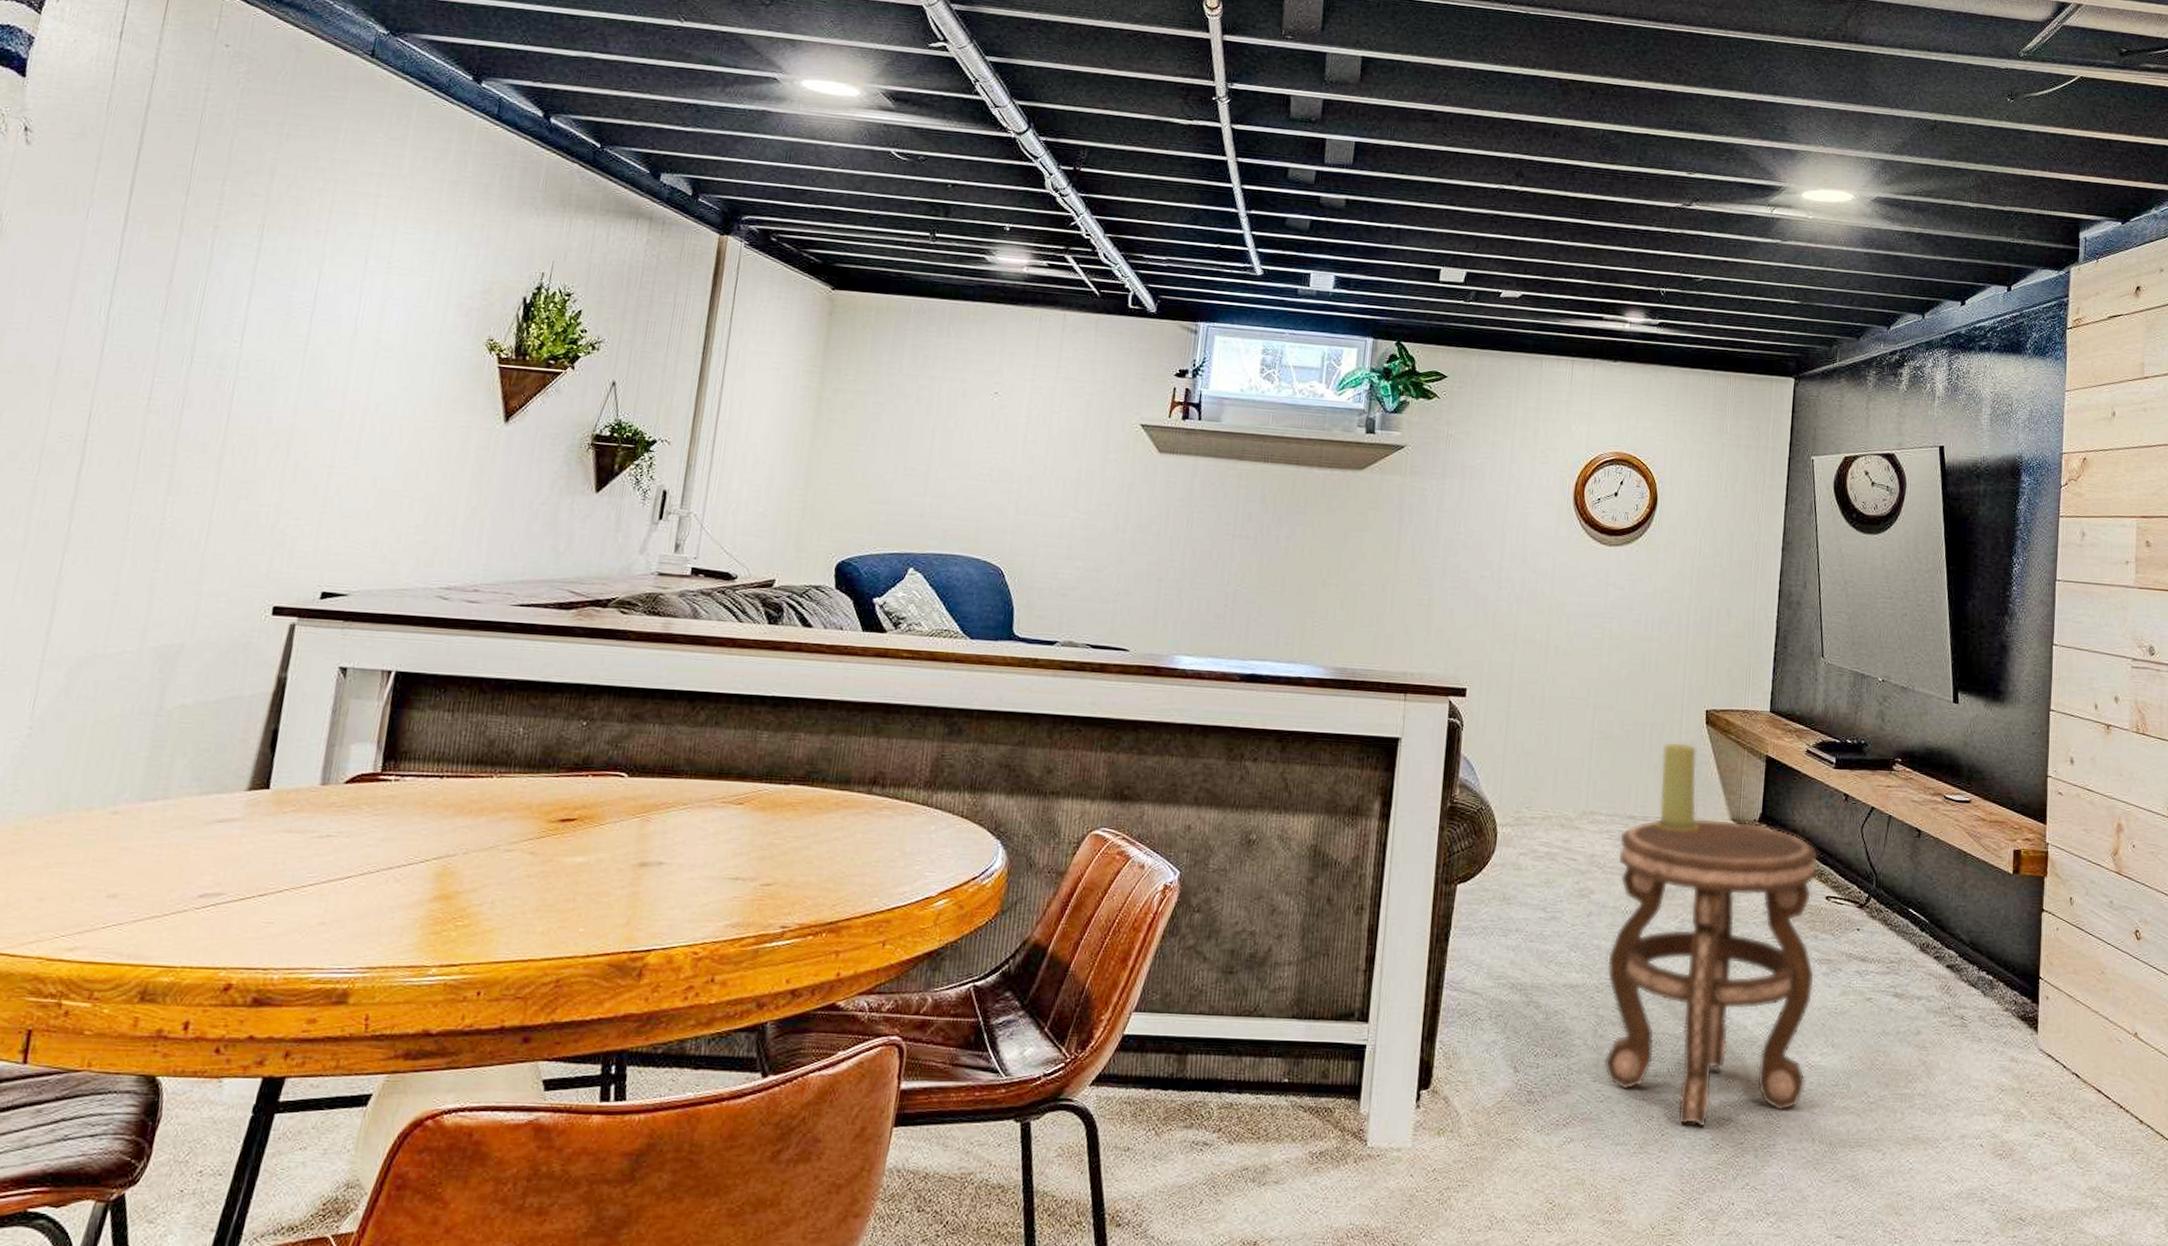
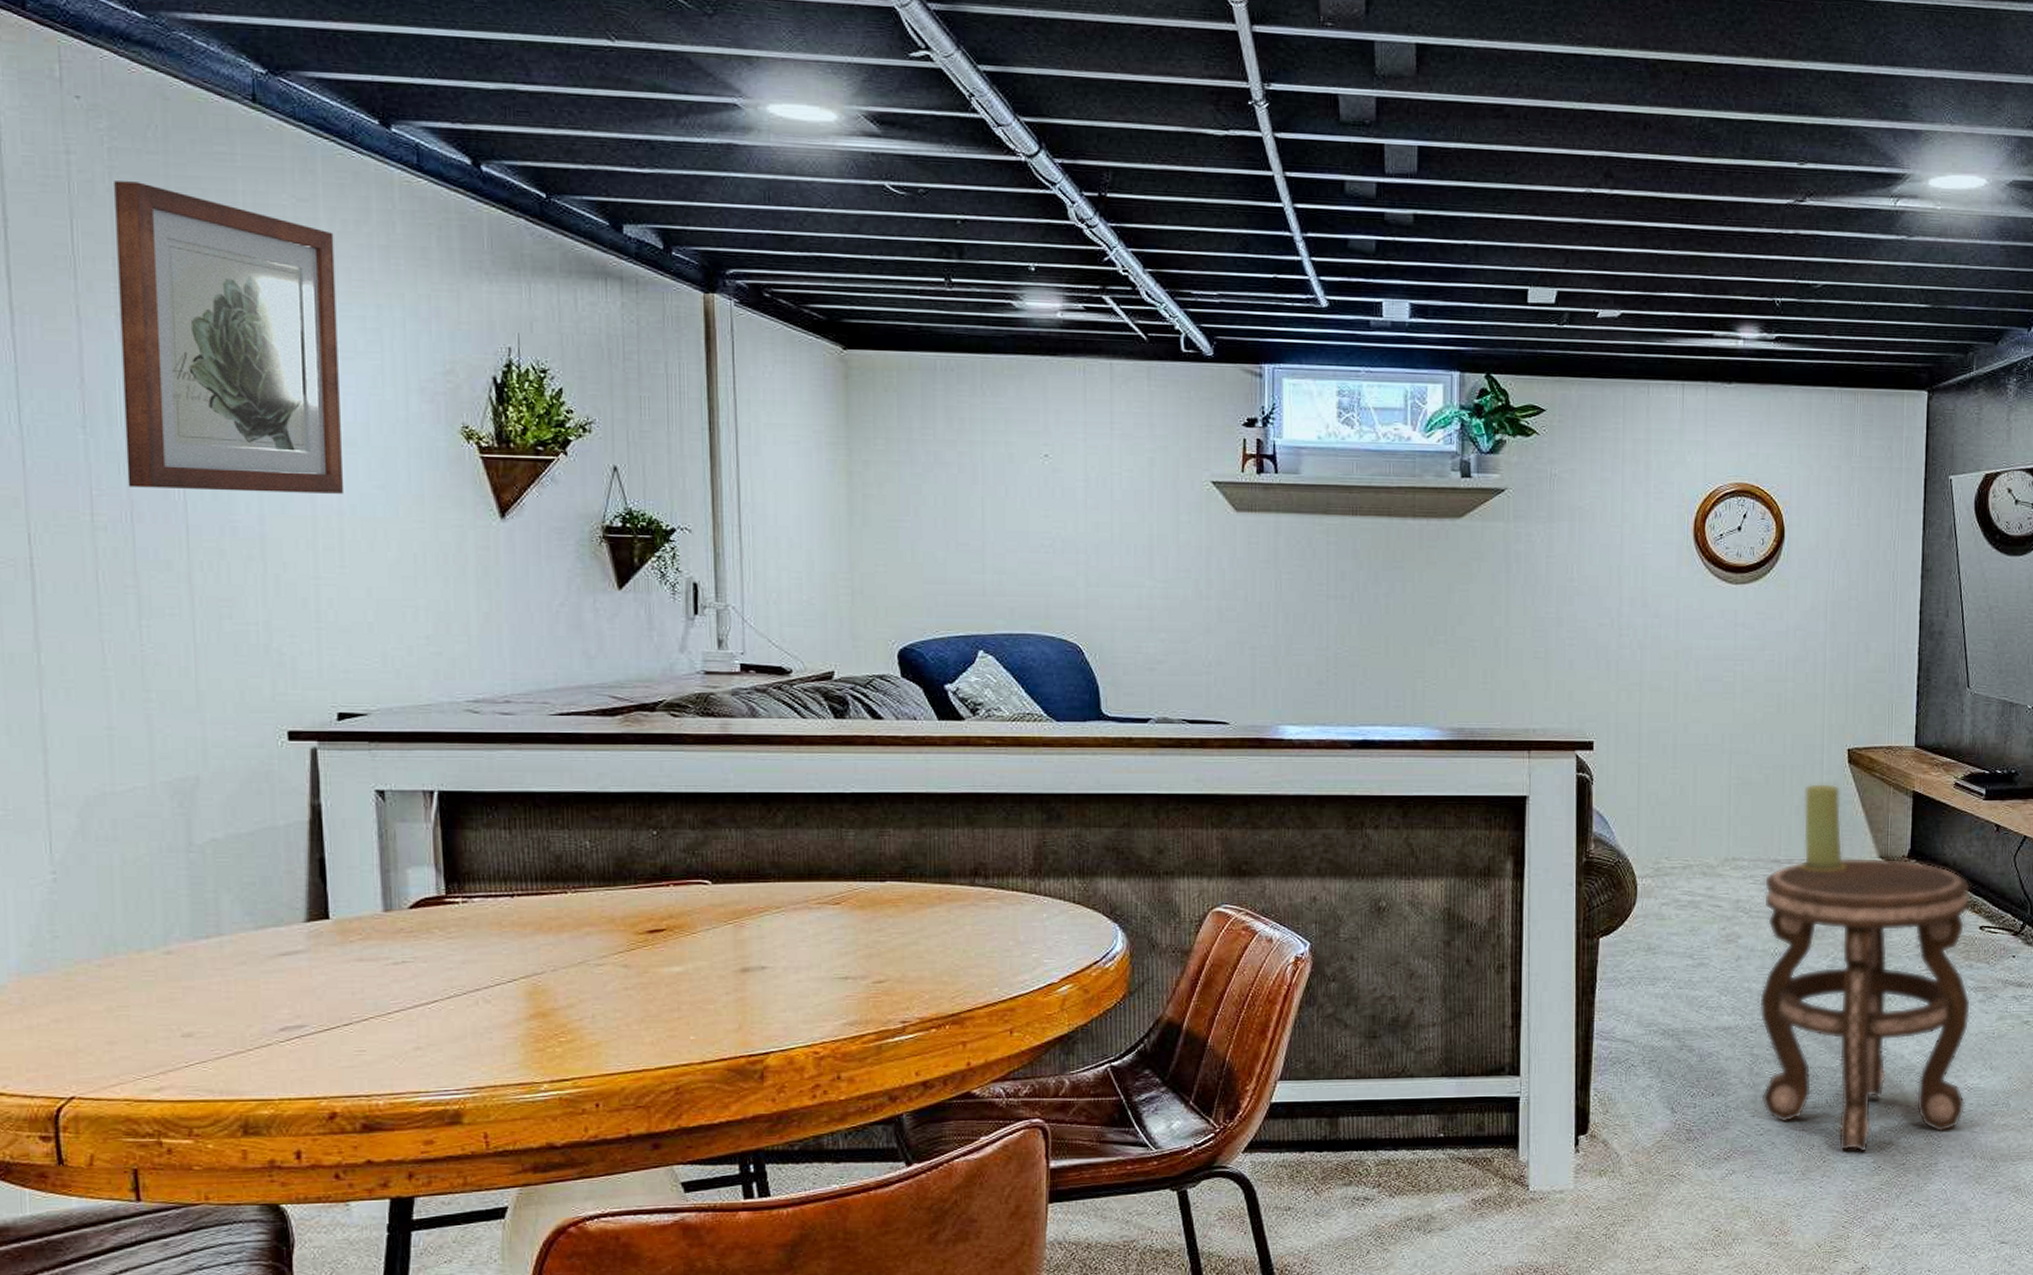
wall art: none [186,115,414,393] -> present [114,181,343,494]

